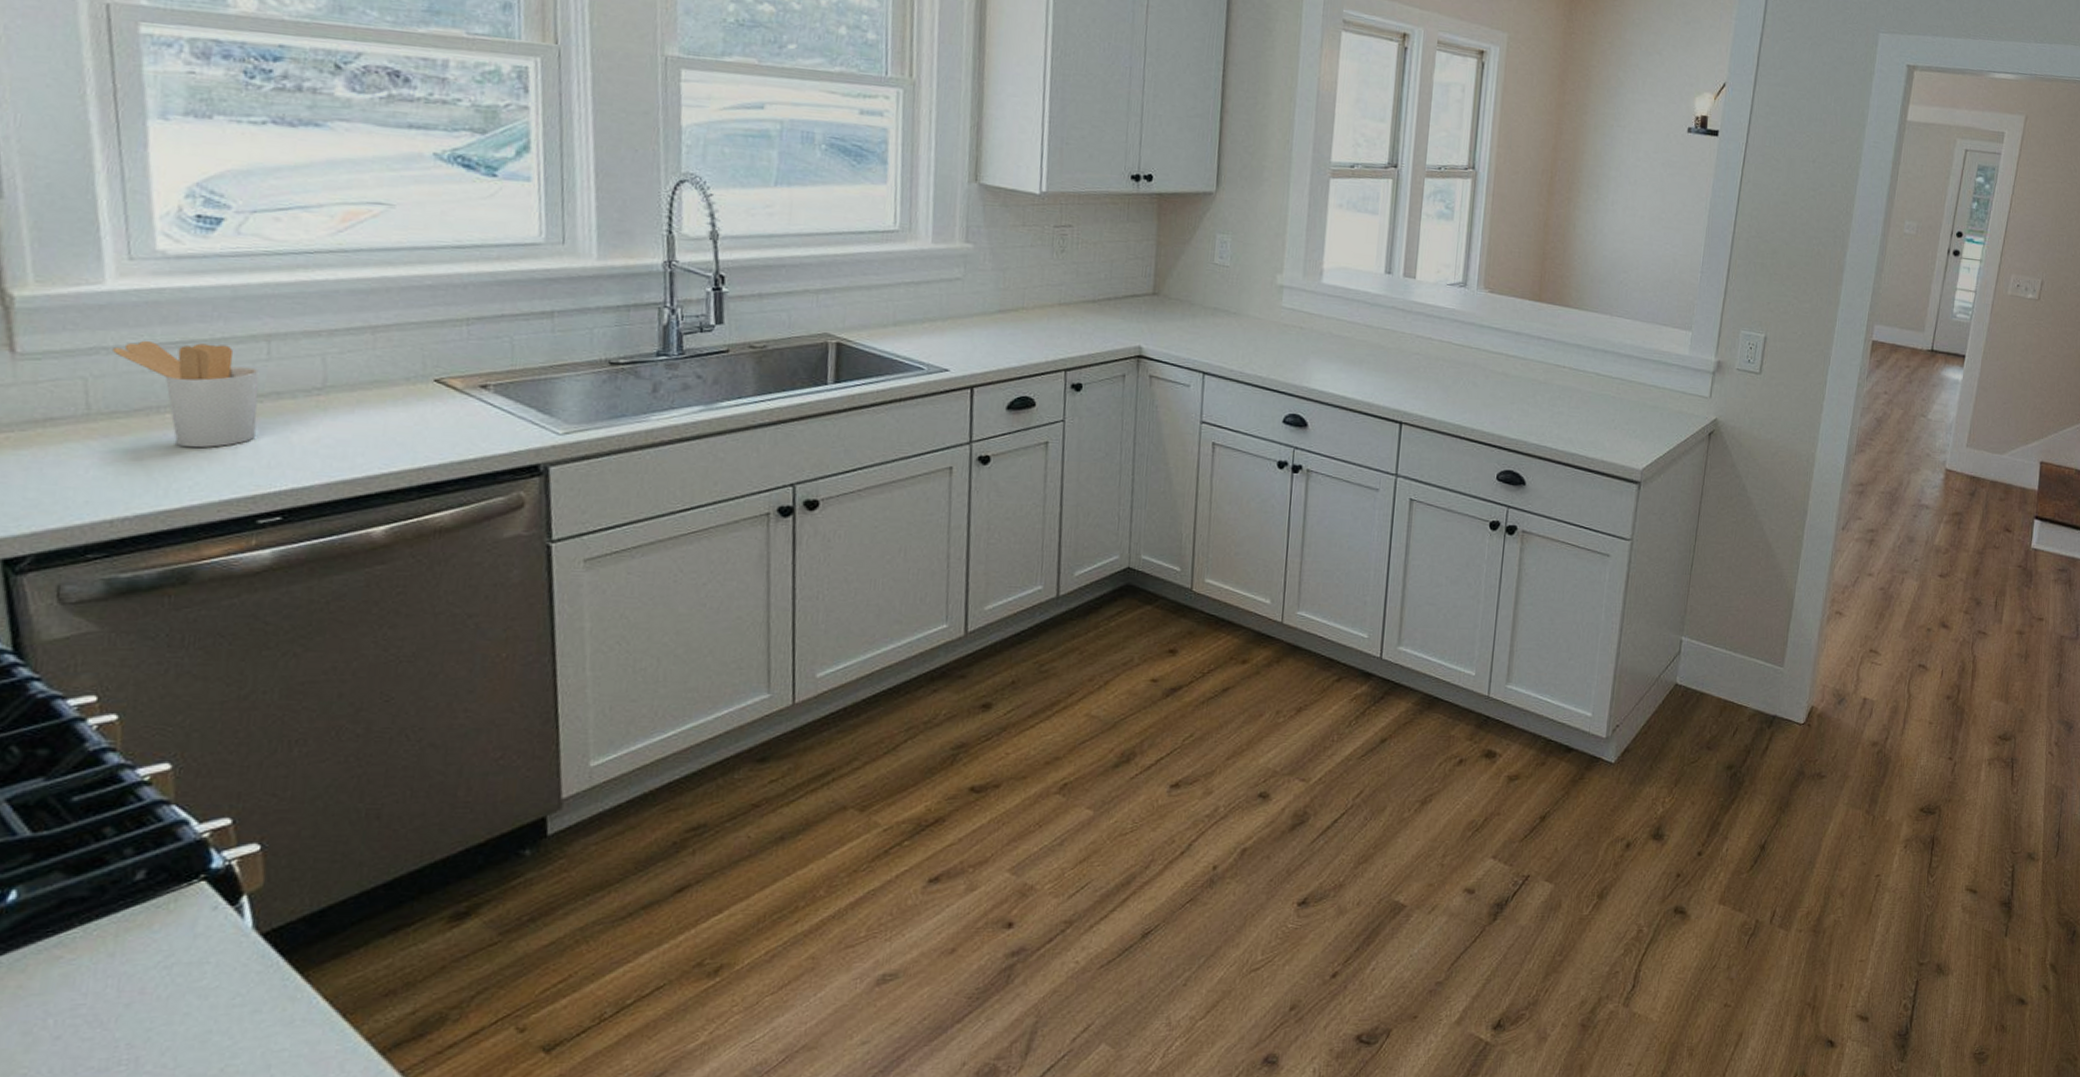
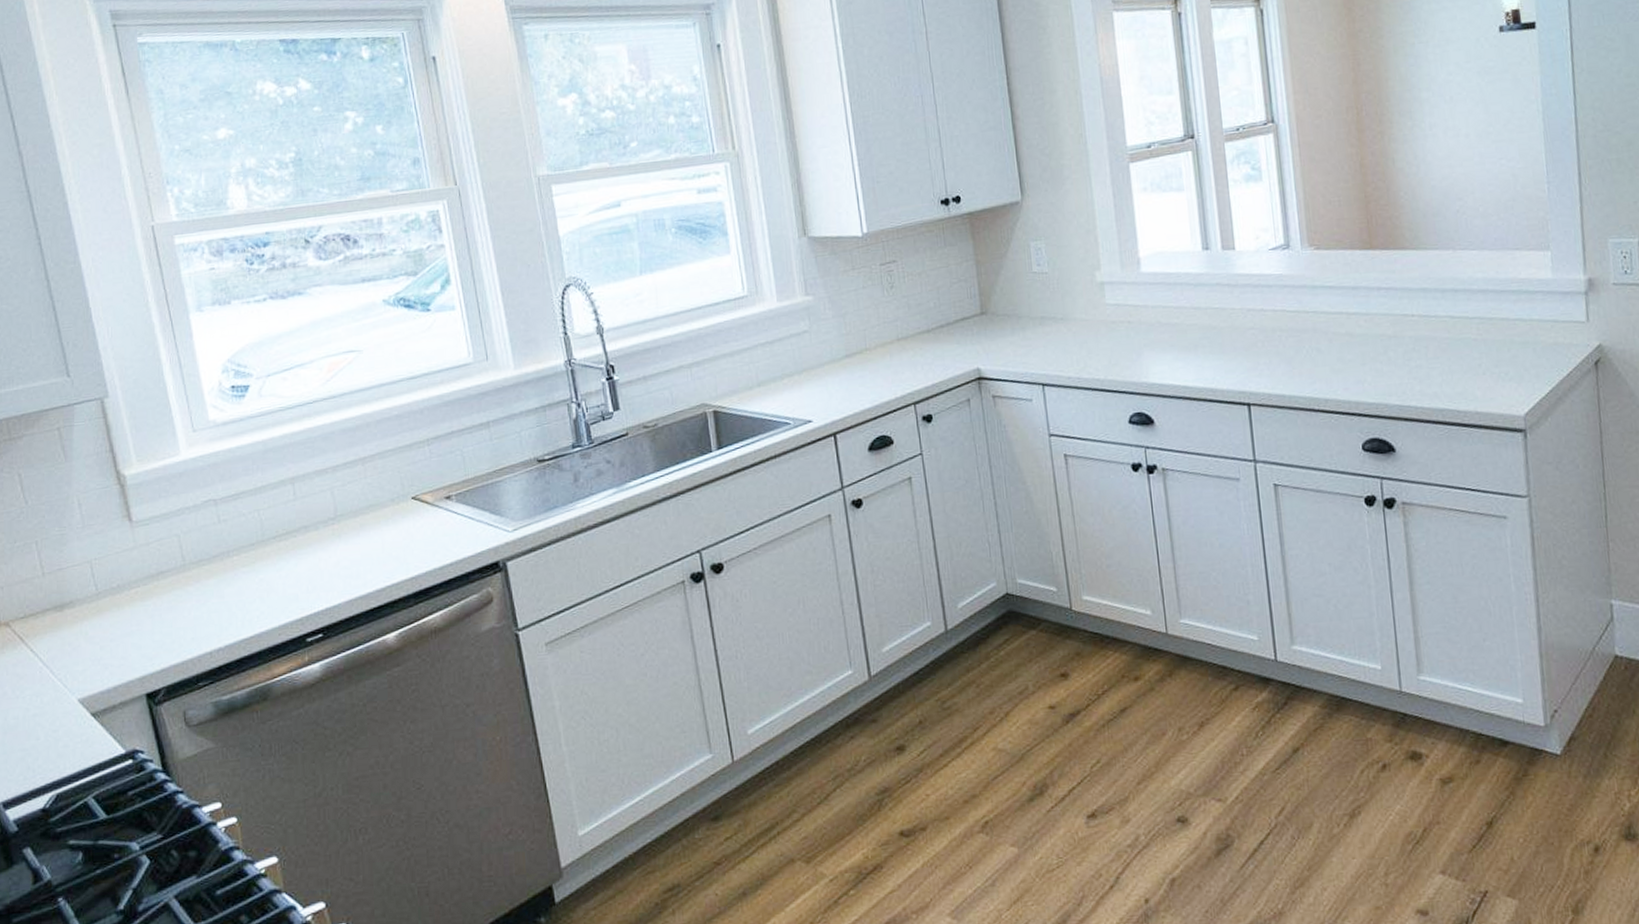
utensil holder: present [111,341,259,448] -> none [192,492,295,584]

